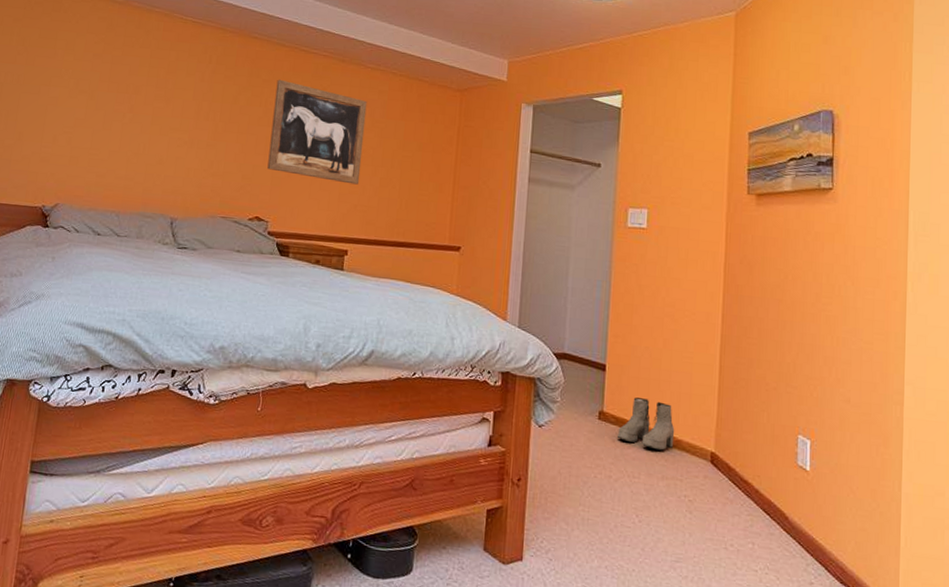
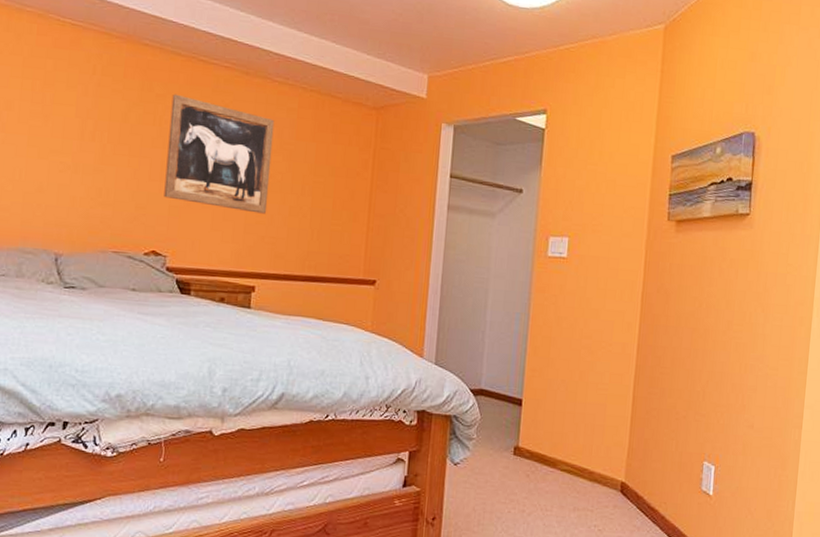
boots: present [618,397,675,451] -> none [532,431,588,483]

